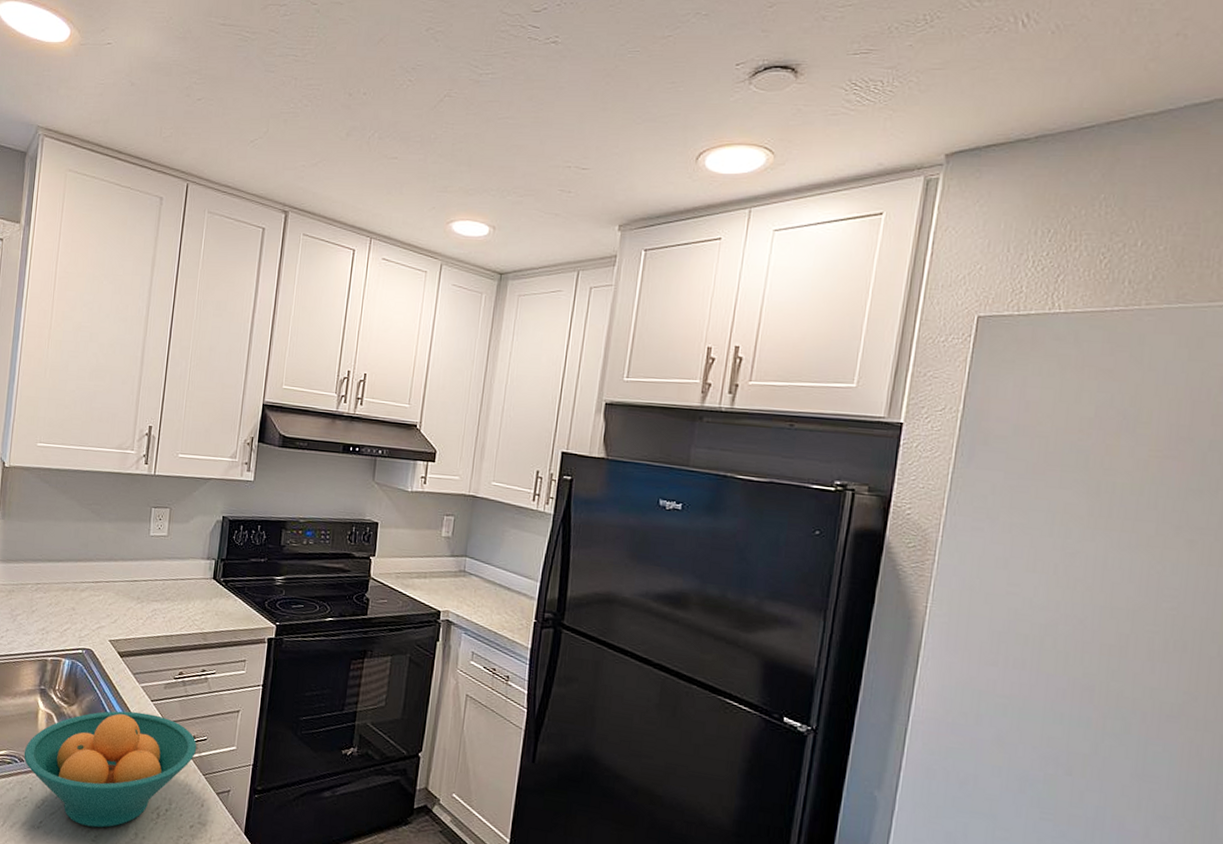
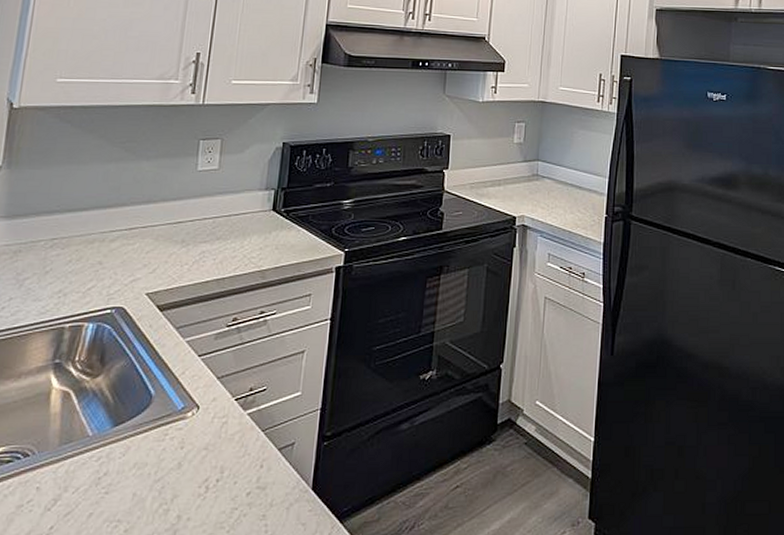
fruit bowl: present [23,711,197,828] -> none [29,371,255,520]

